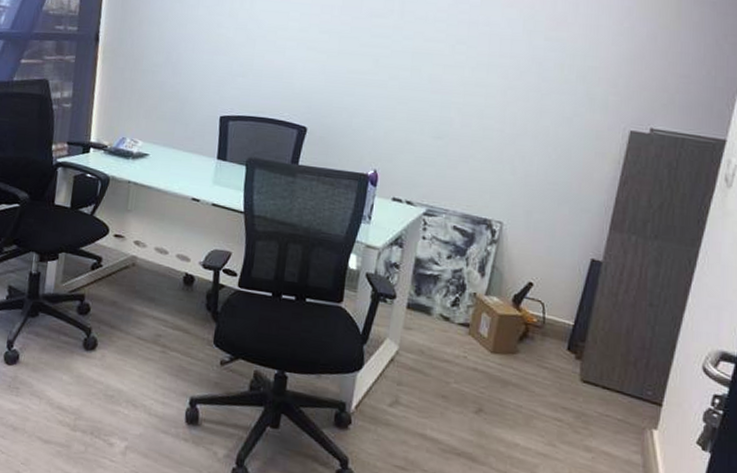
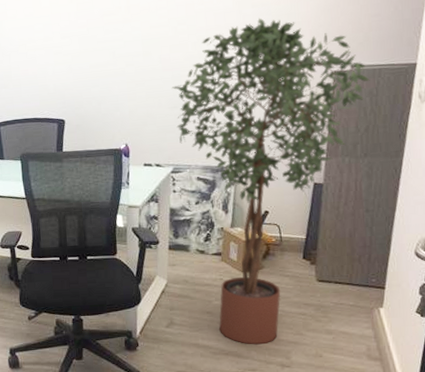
potted tree: none [437,53,671,450] -> present [171,18,370,345]

